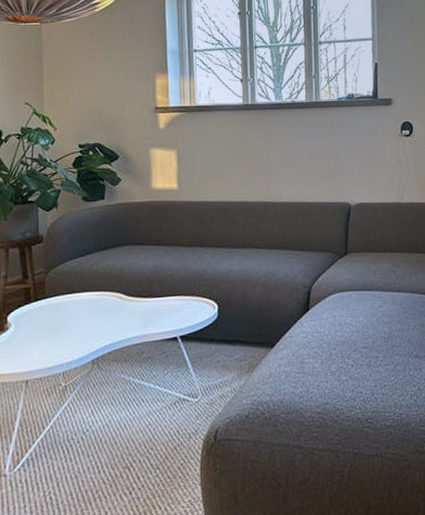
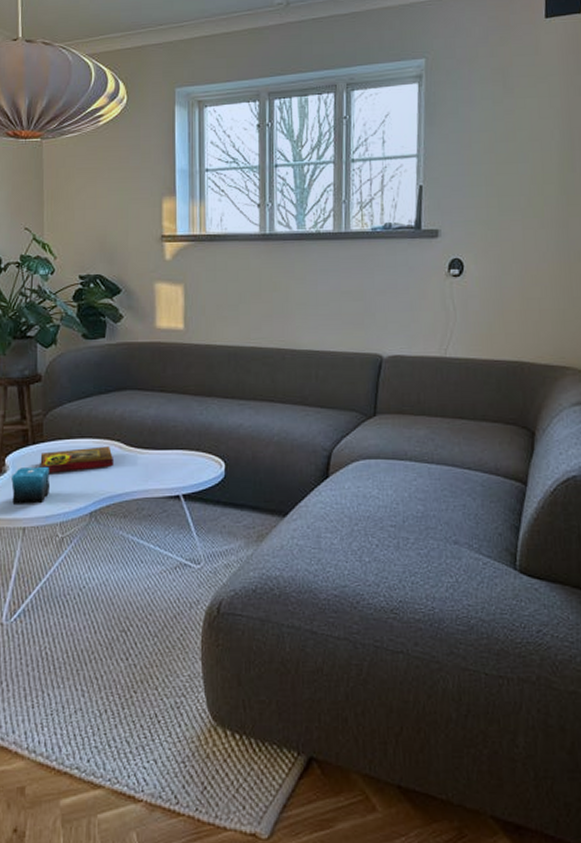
candle: none [14,320,53,359] -> present [11,466,51,504]
book: none [42,298,115,328] -> present [40,446,115,475]

